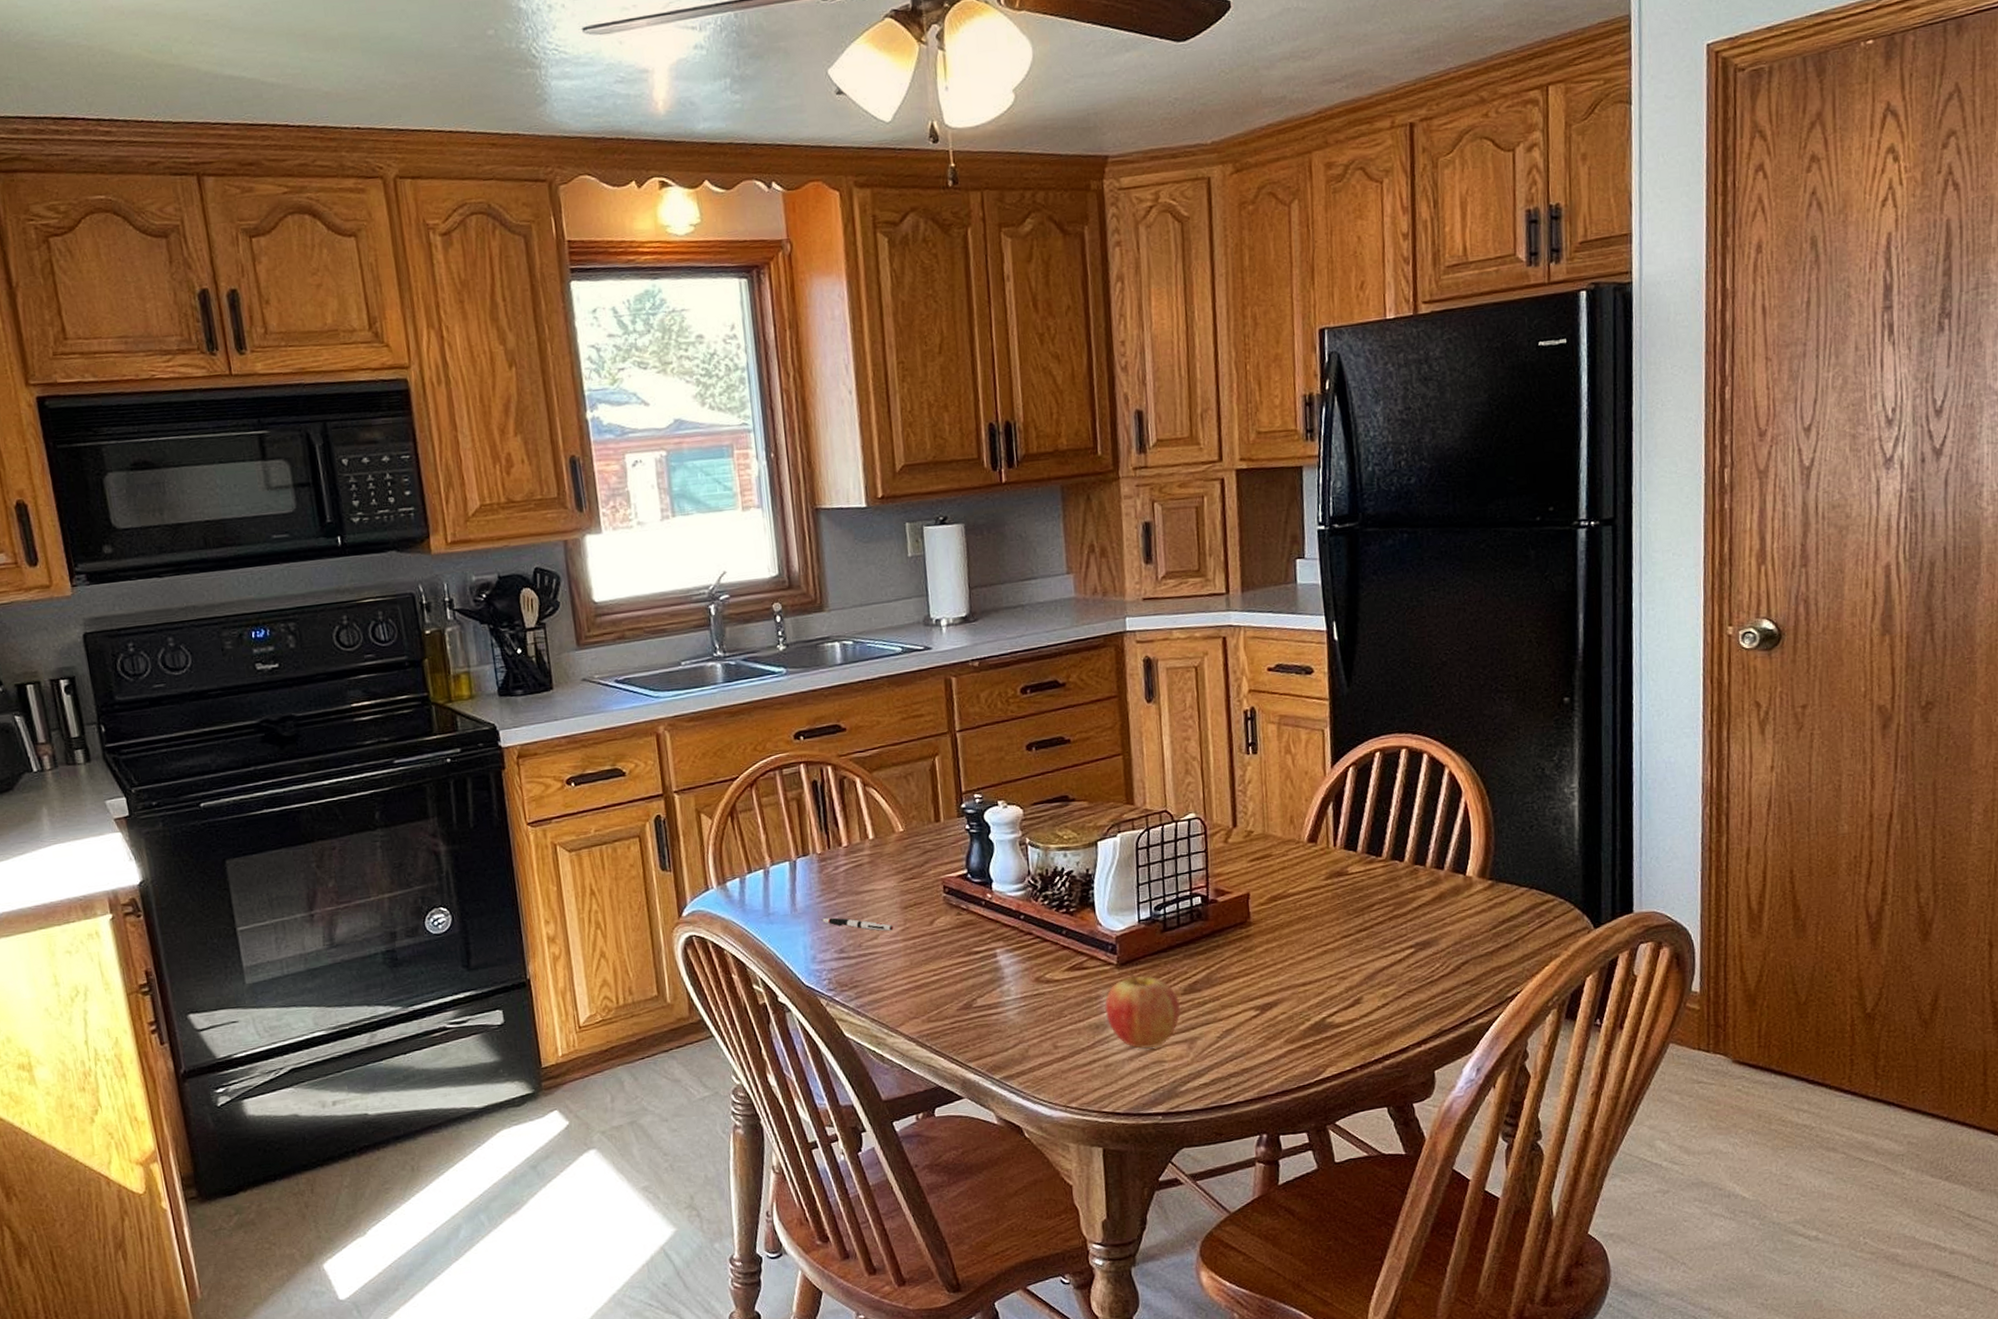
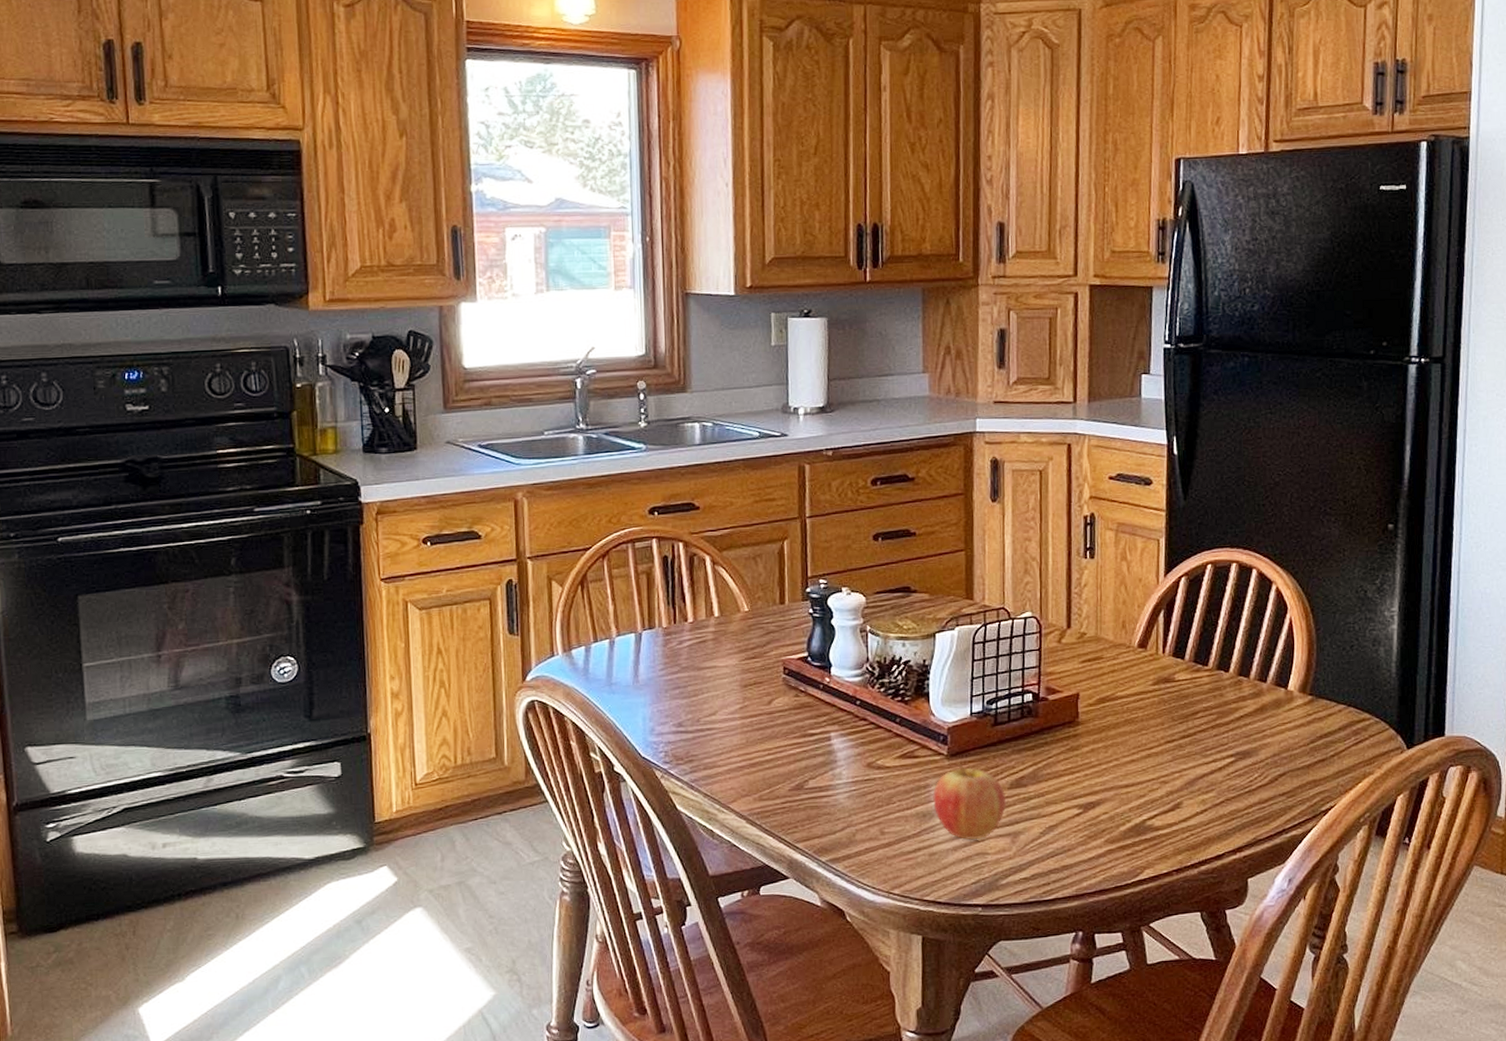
pen: present [821,917,894,931] -> none [662,691,732,708]

